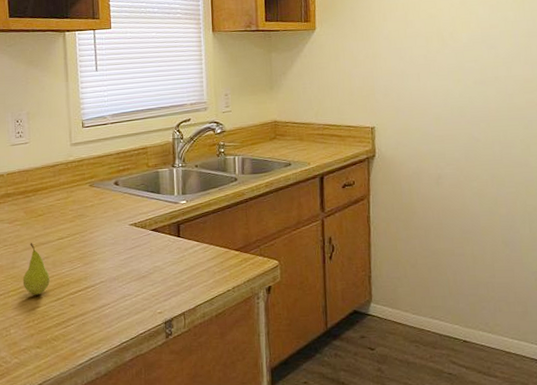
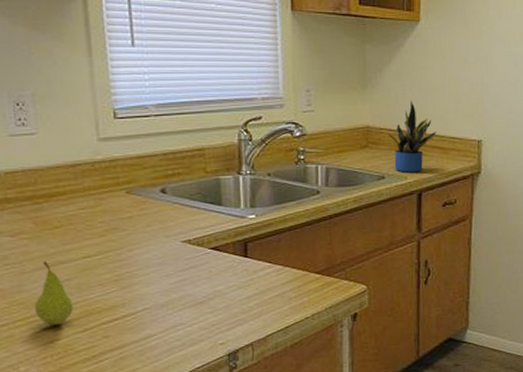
potted plant: none [293,97,334,159] -> present [389,101,436,173]

